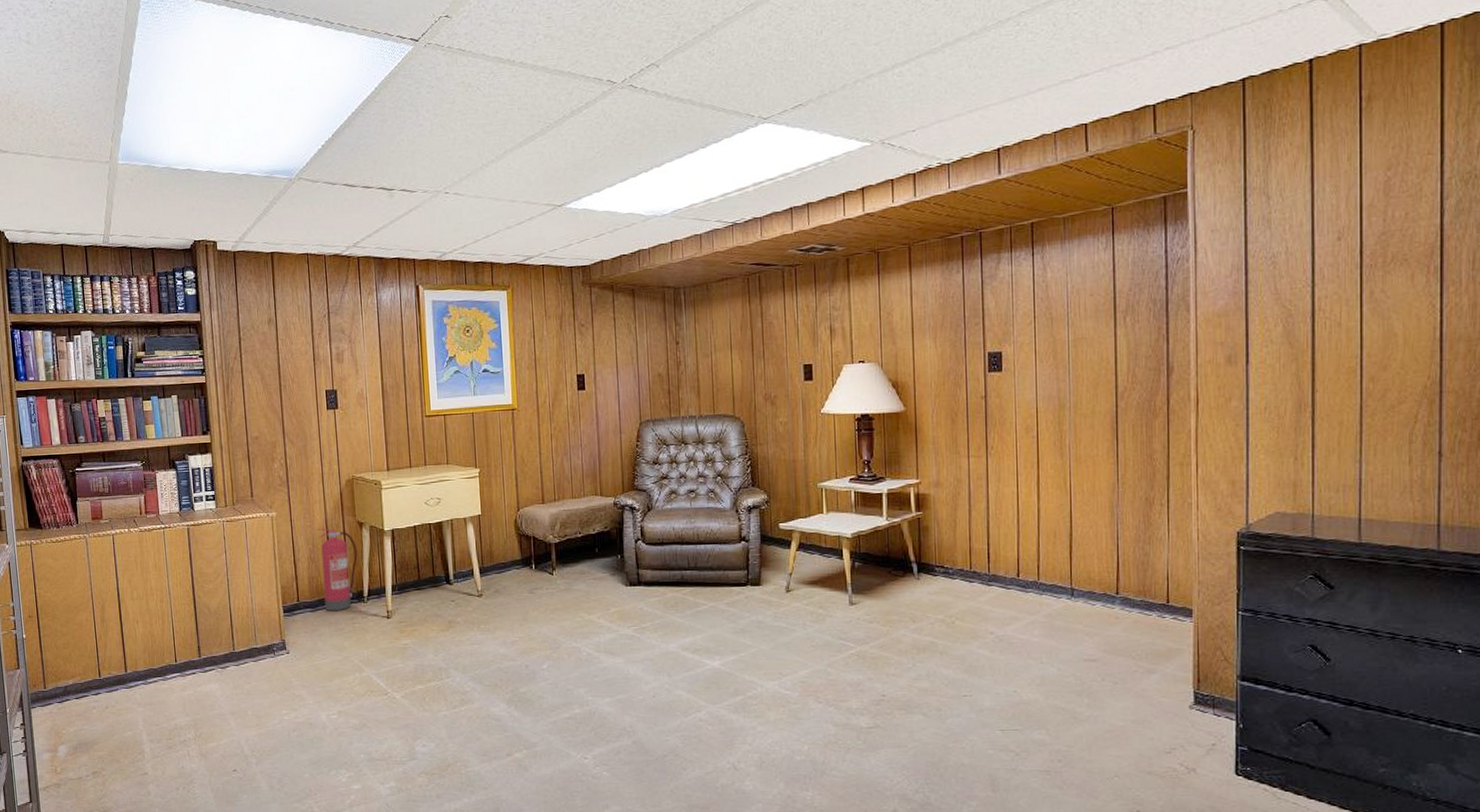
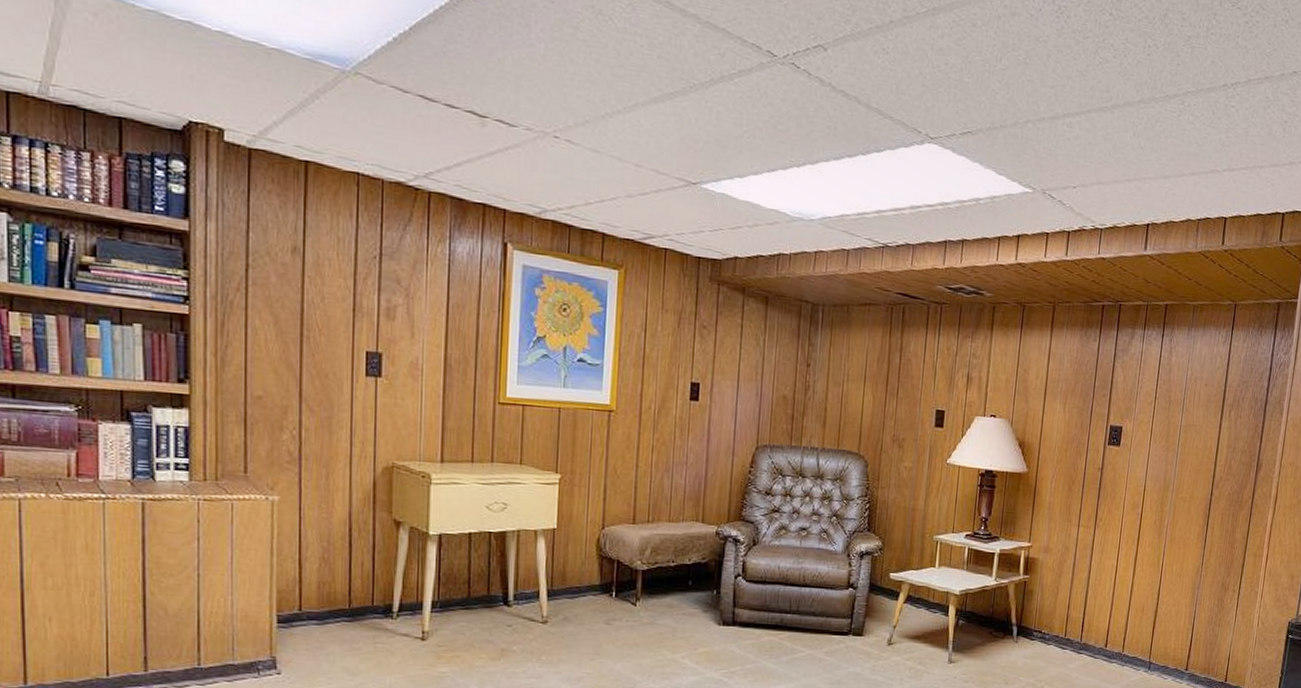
fire extinguisher: present [316,528,358,612] -> none [335,522,390,627]

